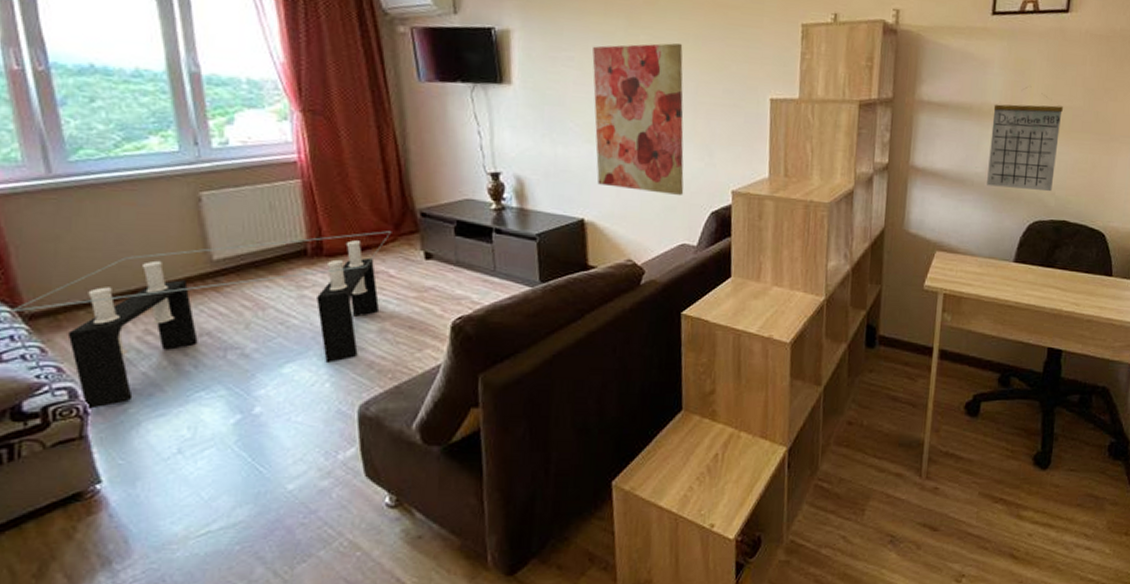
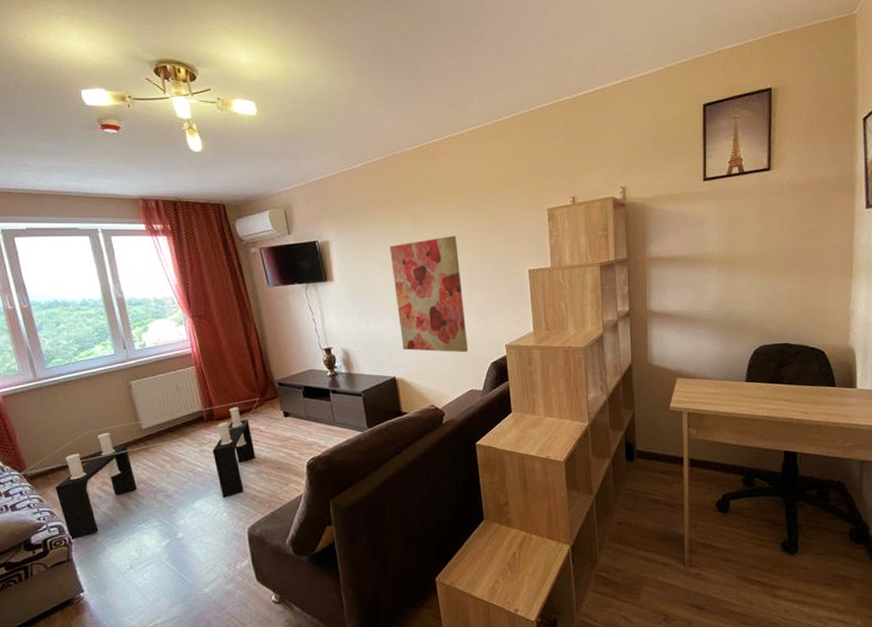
calendar: present [987,86,1063,192] -> none [713,235,774,321]

